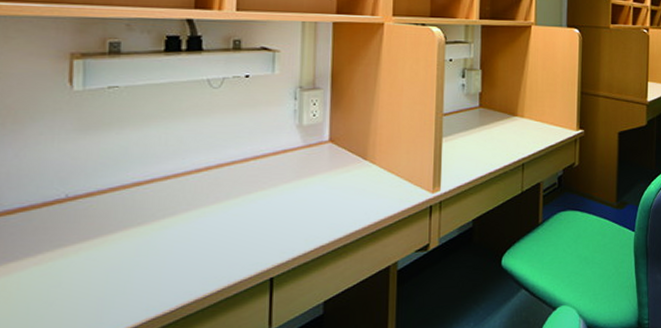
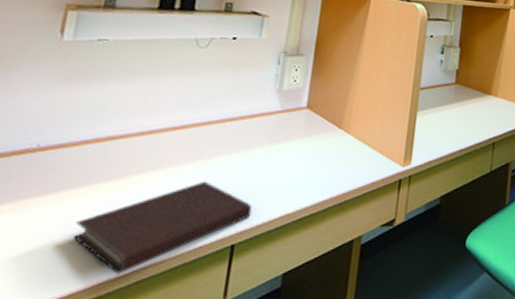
notebook: none [115,219,287,312] -> present [73,181,253,274]

